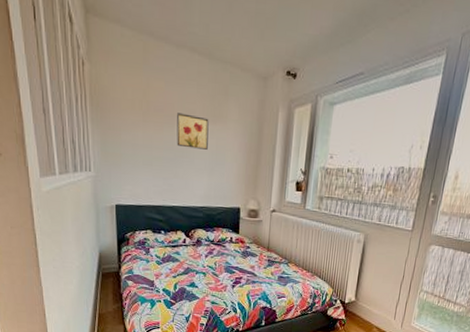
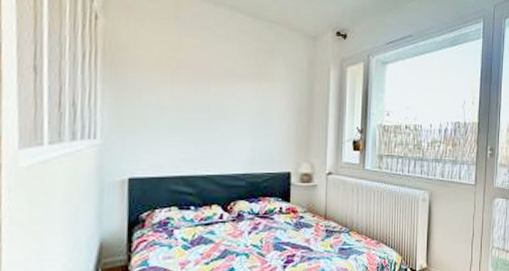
wall art: present [176,113,209,150] -> none [213,71,252,110]

